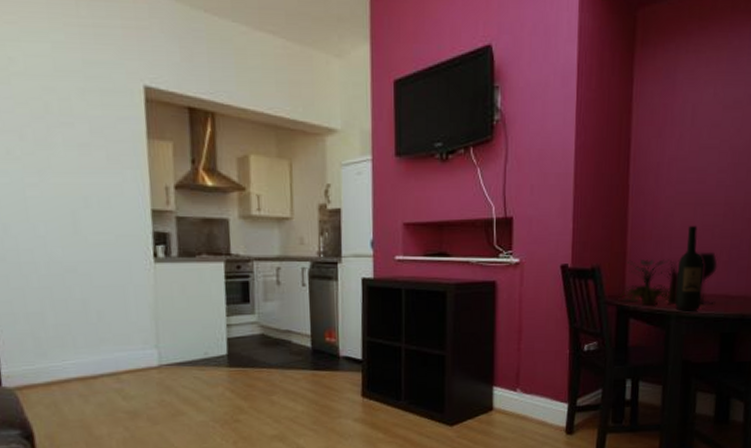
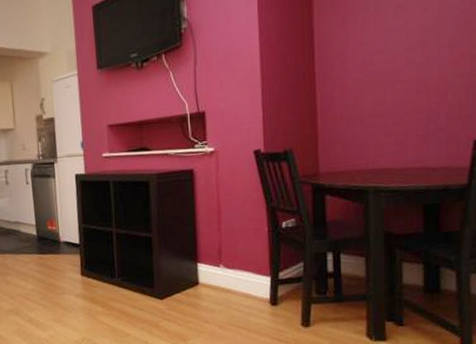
flower arrangement: present [619,259,679,306] -> none [314,137,374,183]
wine bottle: present [674,225,703,311] -> none [371,103,400,186]
wineglass: present [697,252,718,306] -> none [391,127,414,179]

